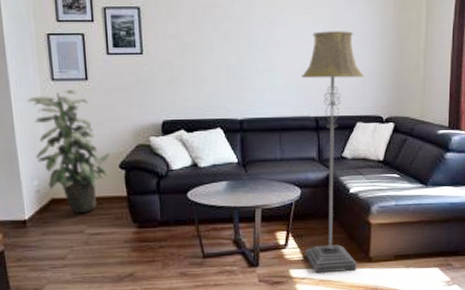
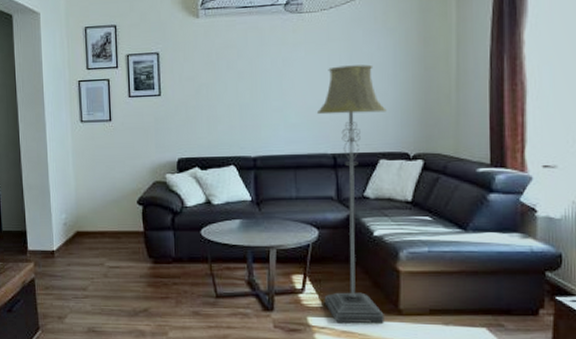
indoor plant: present [28,90,110,213] -> none [60,130,129,246]

